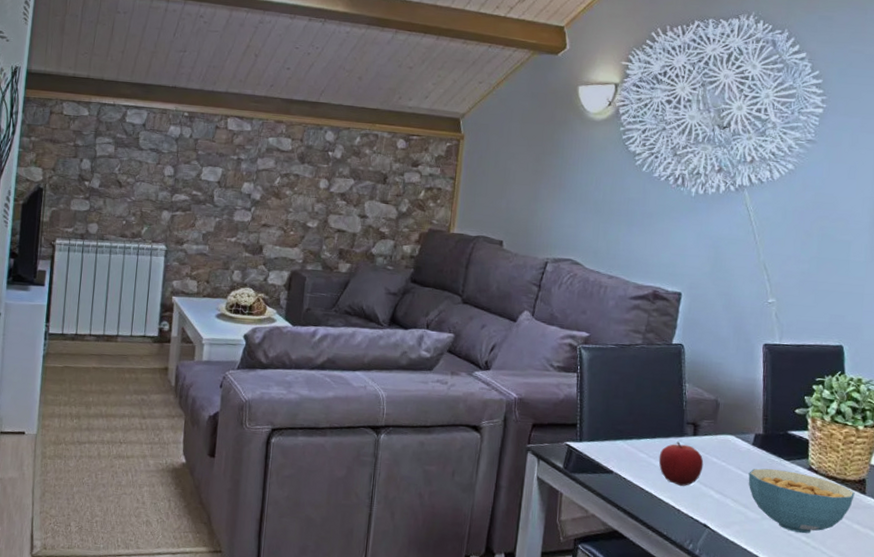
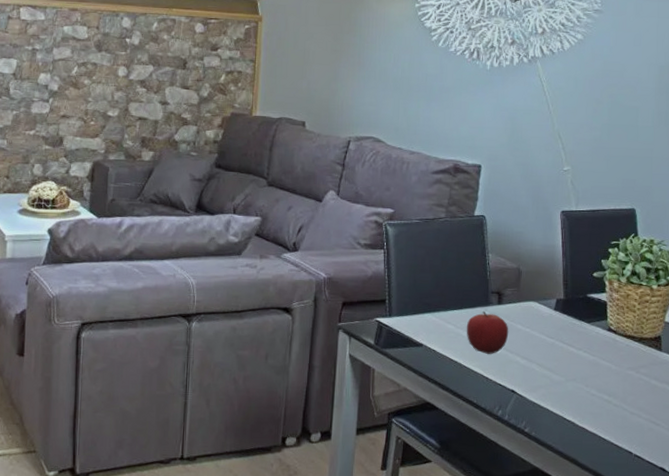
cereal bowl: present [748,468,855,534] -> none [552,332,651,393]

